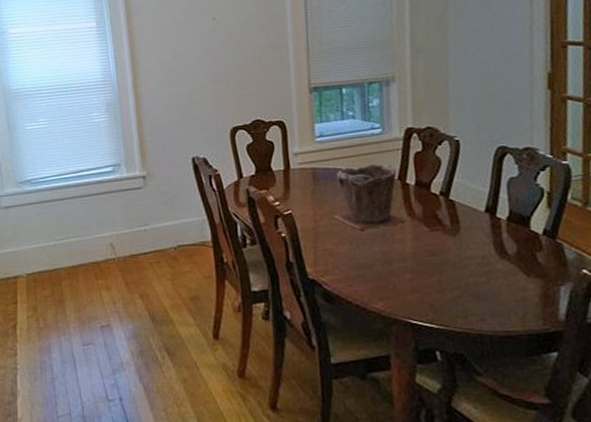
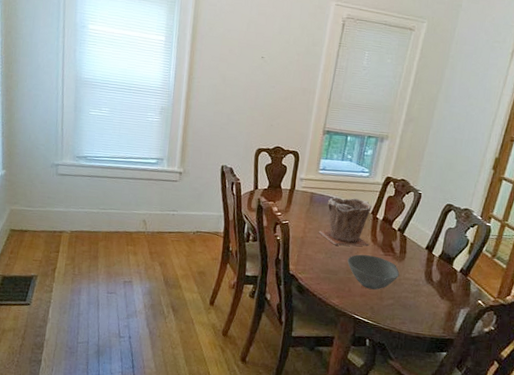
bowl: none [381,234,459,281] -> present [347,254,400,290]

